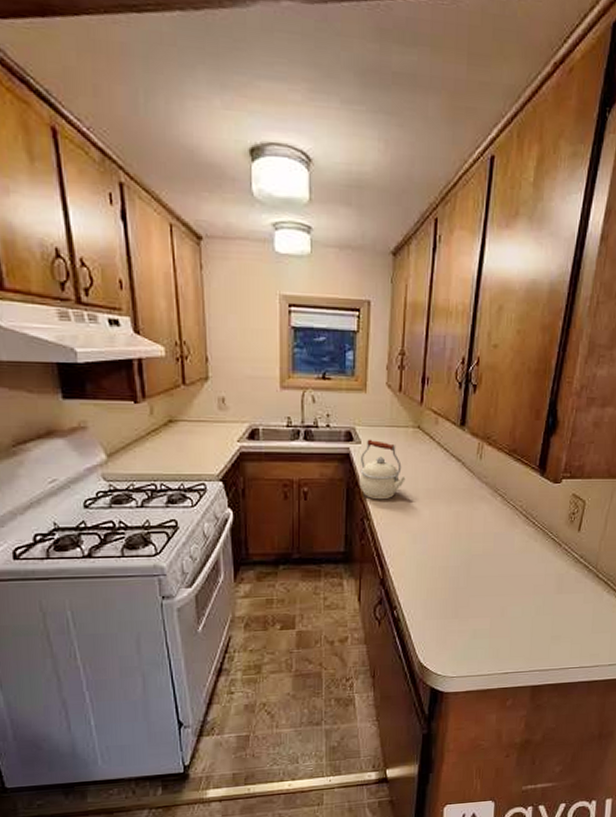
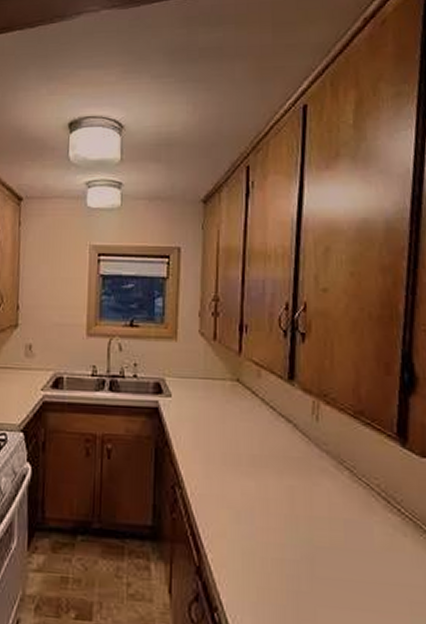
kettle: present [359,439,406,500] -> none [170,392,224,465]

